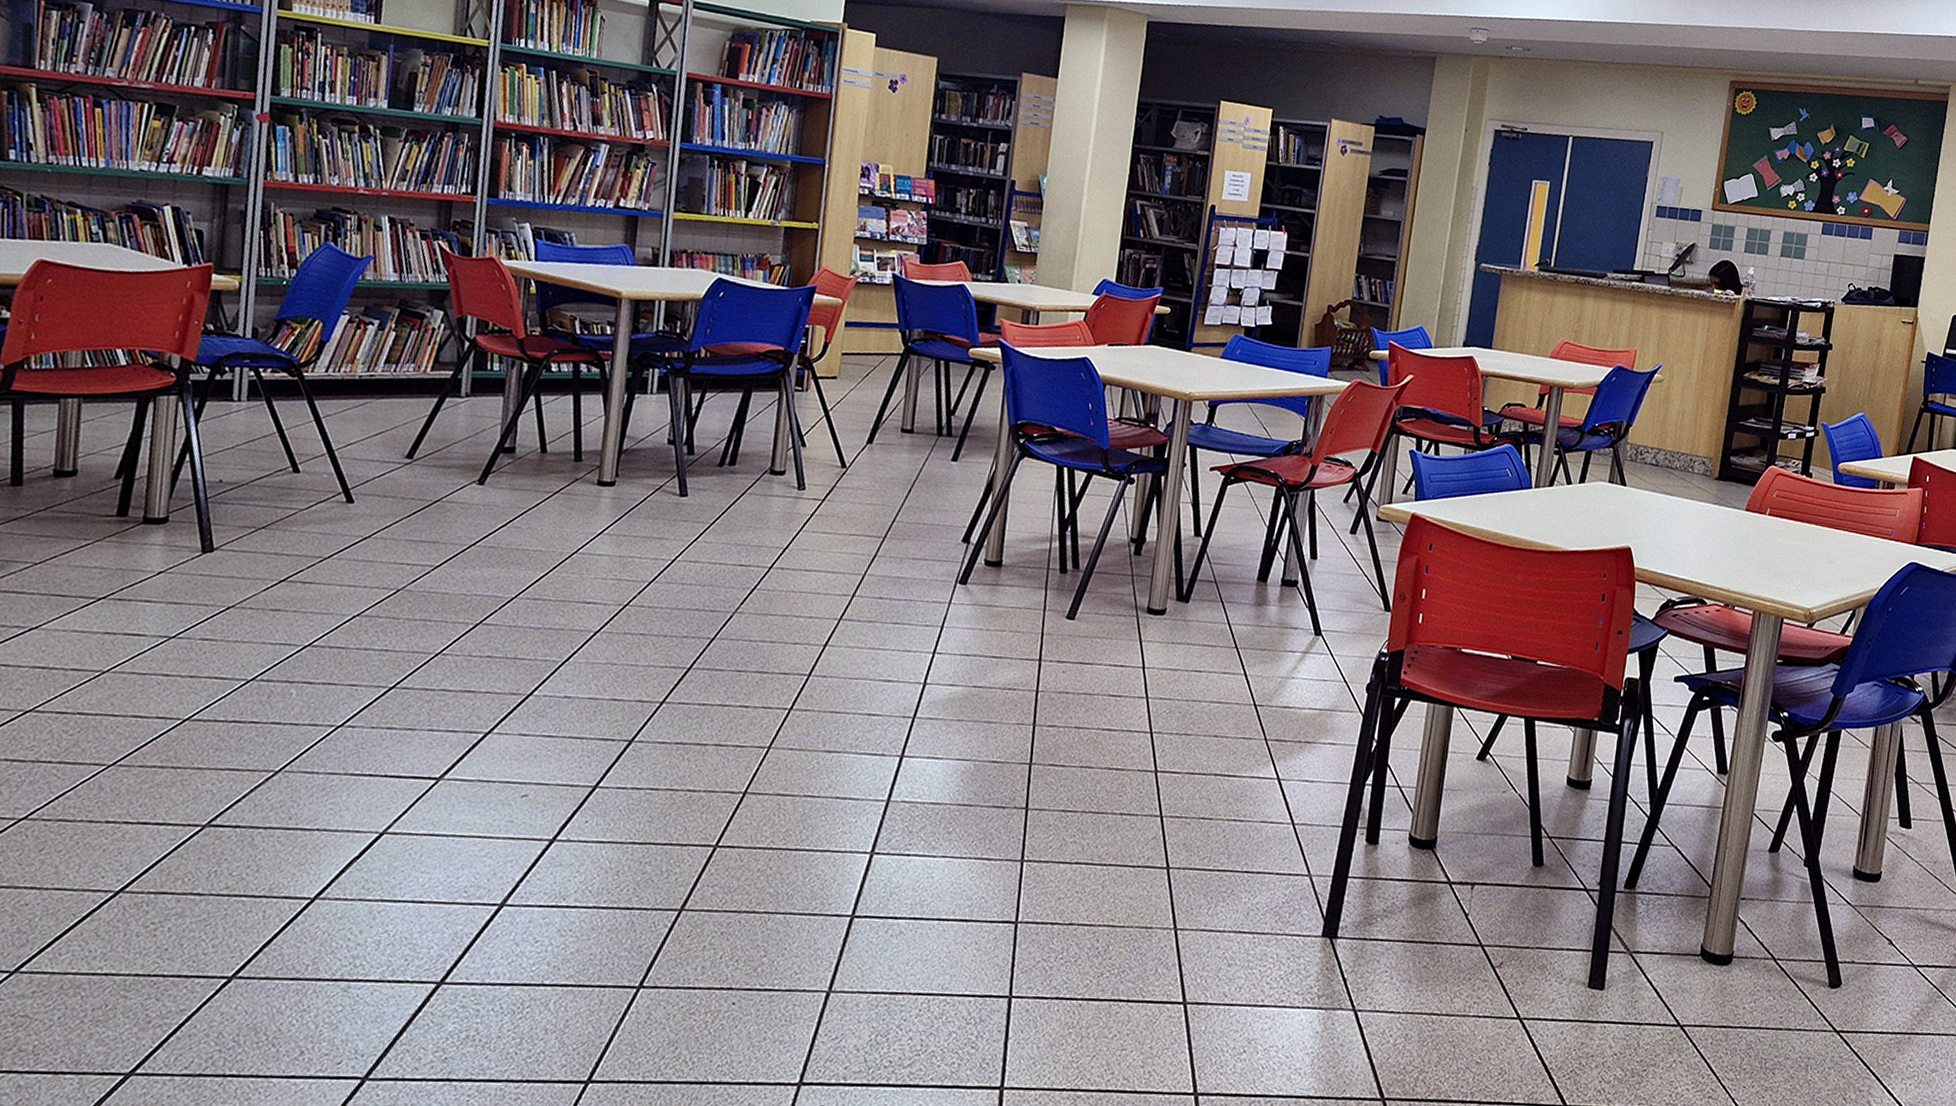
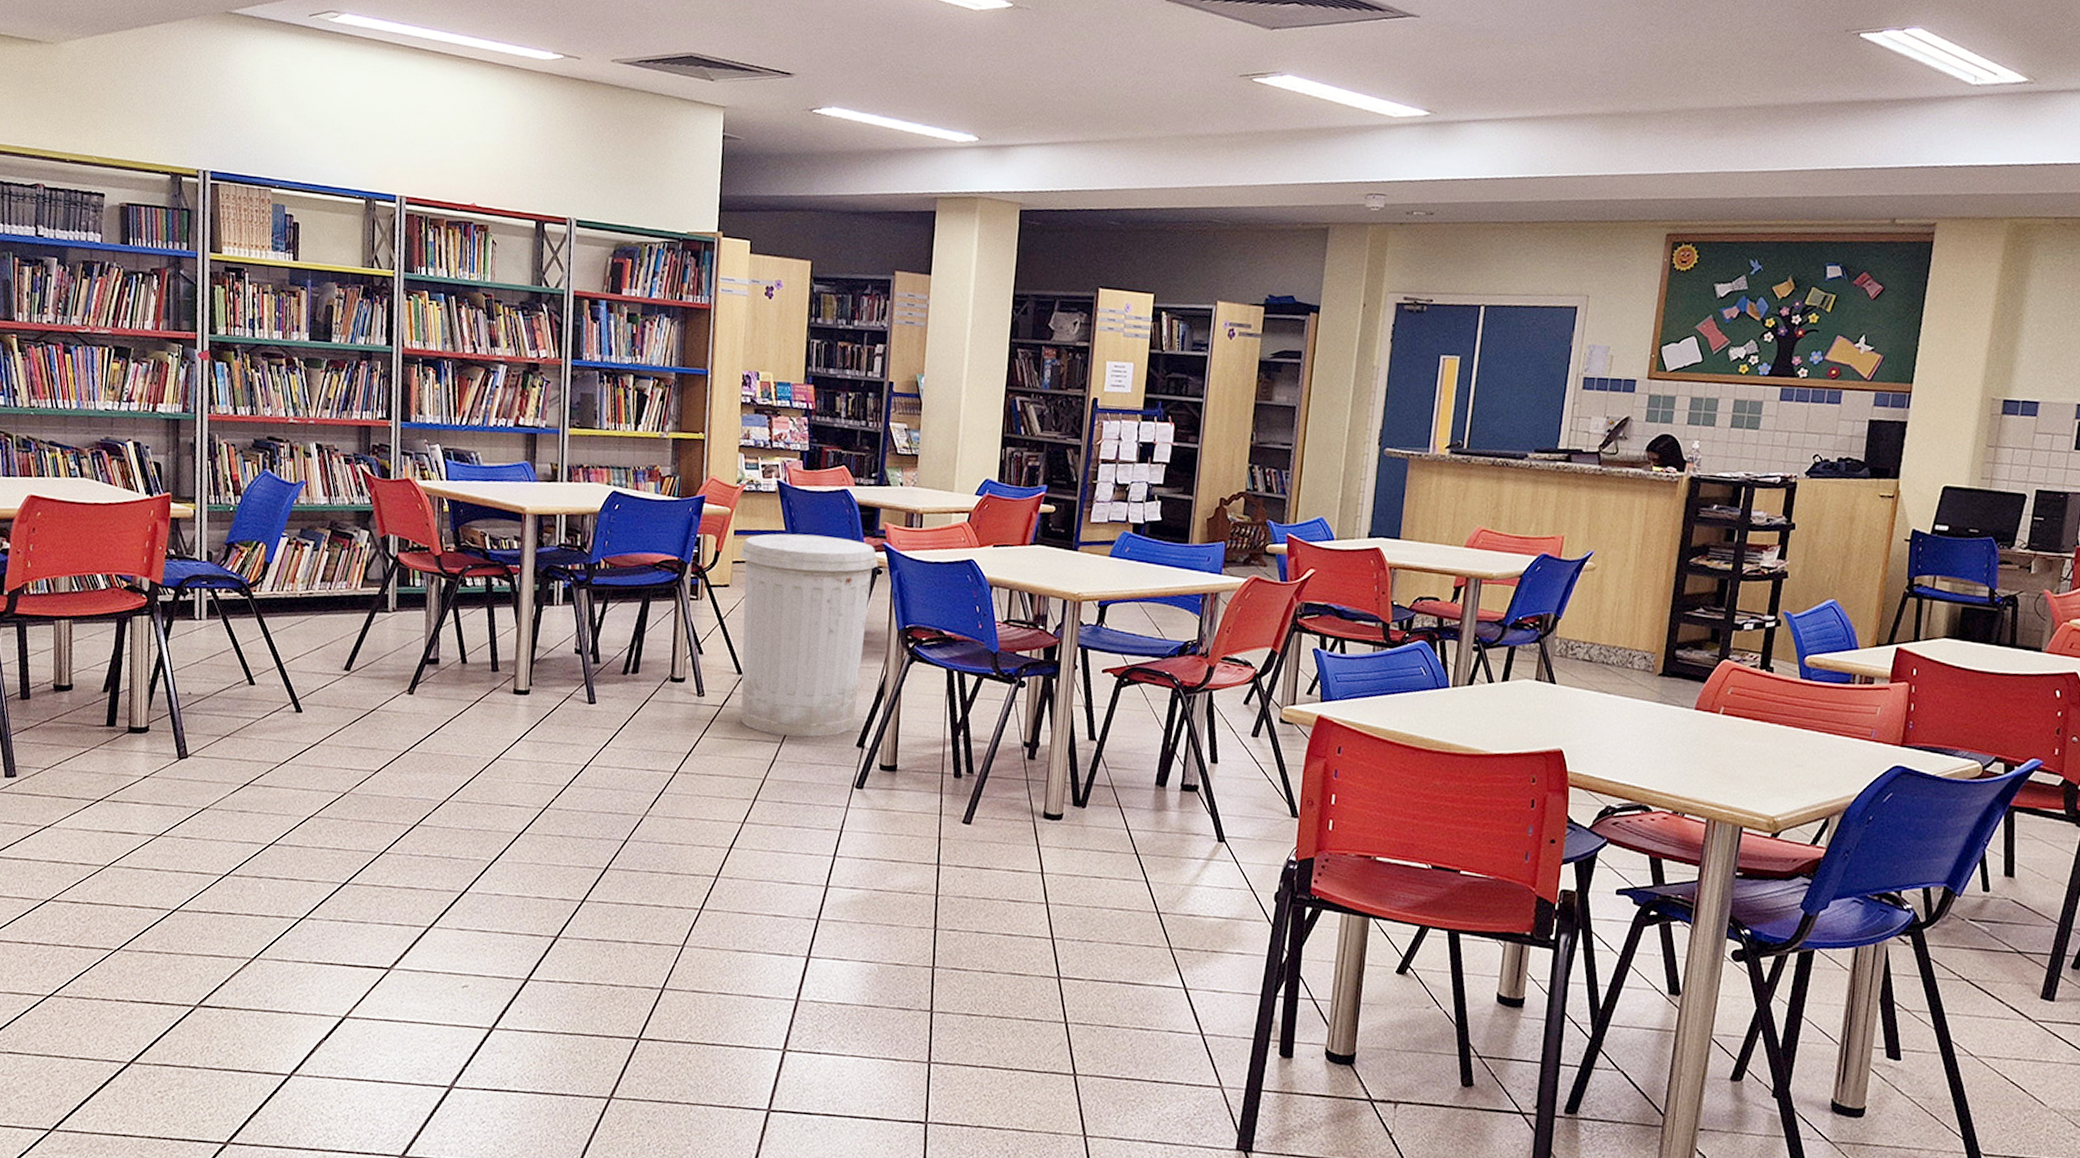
trash can: none [842,326,992,532] -> present [739,533,878,737]

